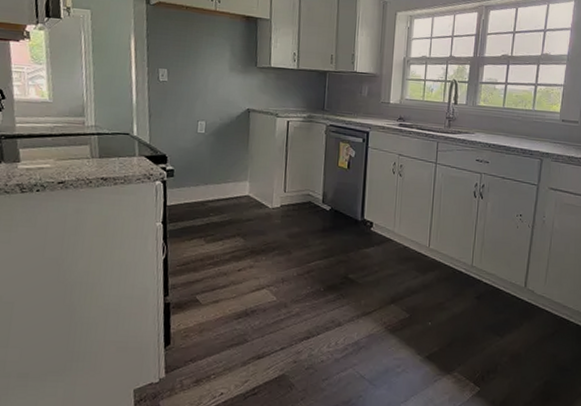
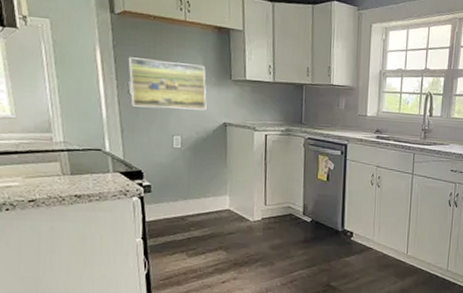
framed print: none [160,45,232,97] -> present [128,57,207,110]

